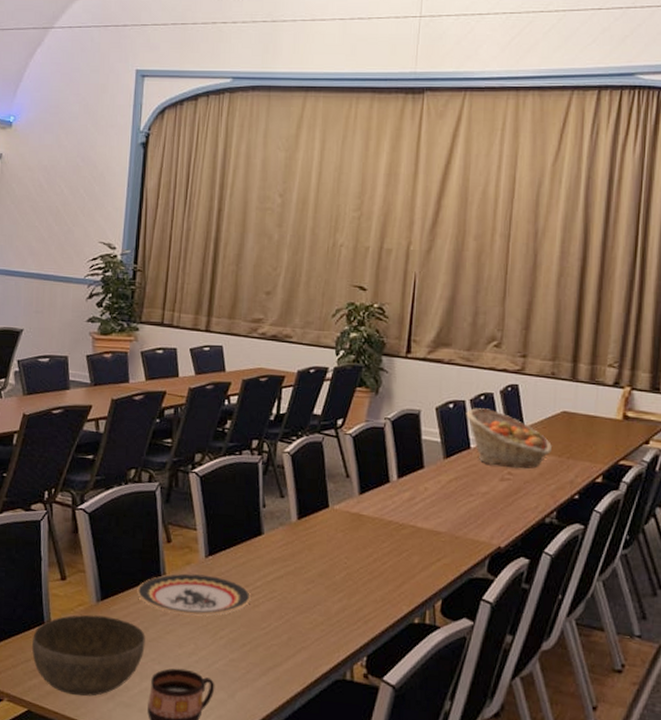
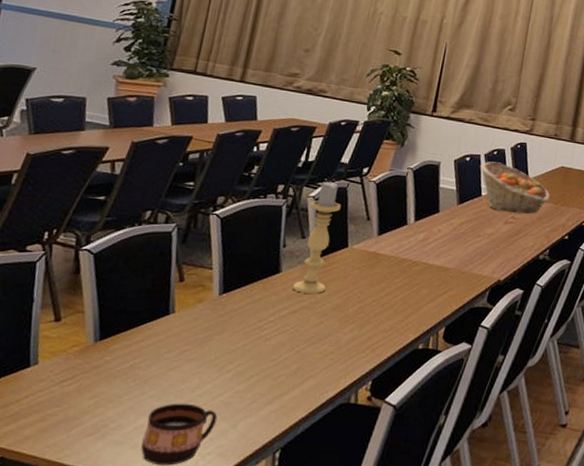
bowl: present [32,614,145,697] -> none [12,355,147,438]
plate: present [137,573,252,616] -> none [141,311,264,351]
candle holder: none [277,435,318,558] -> present [293,181,341,294]

